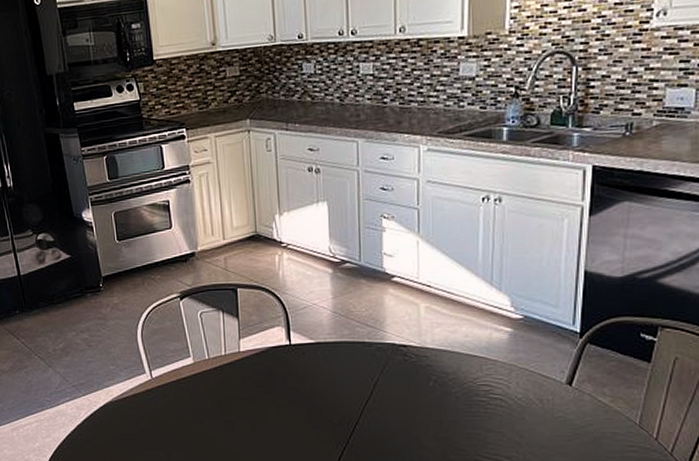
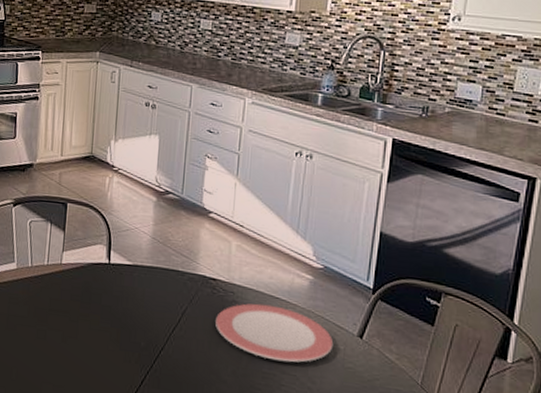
plate: none [411,364,541,420] -> present [215,303,334,363]

